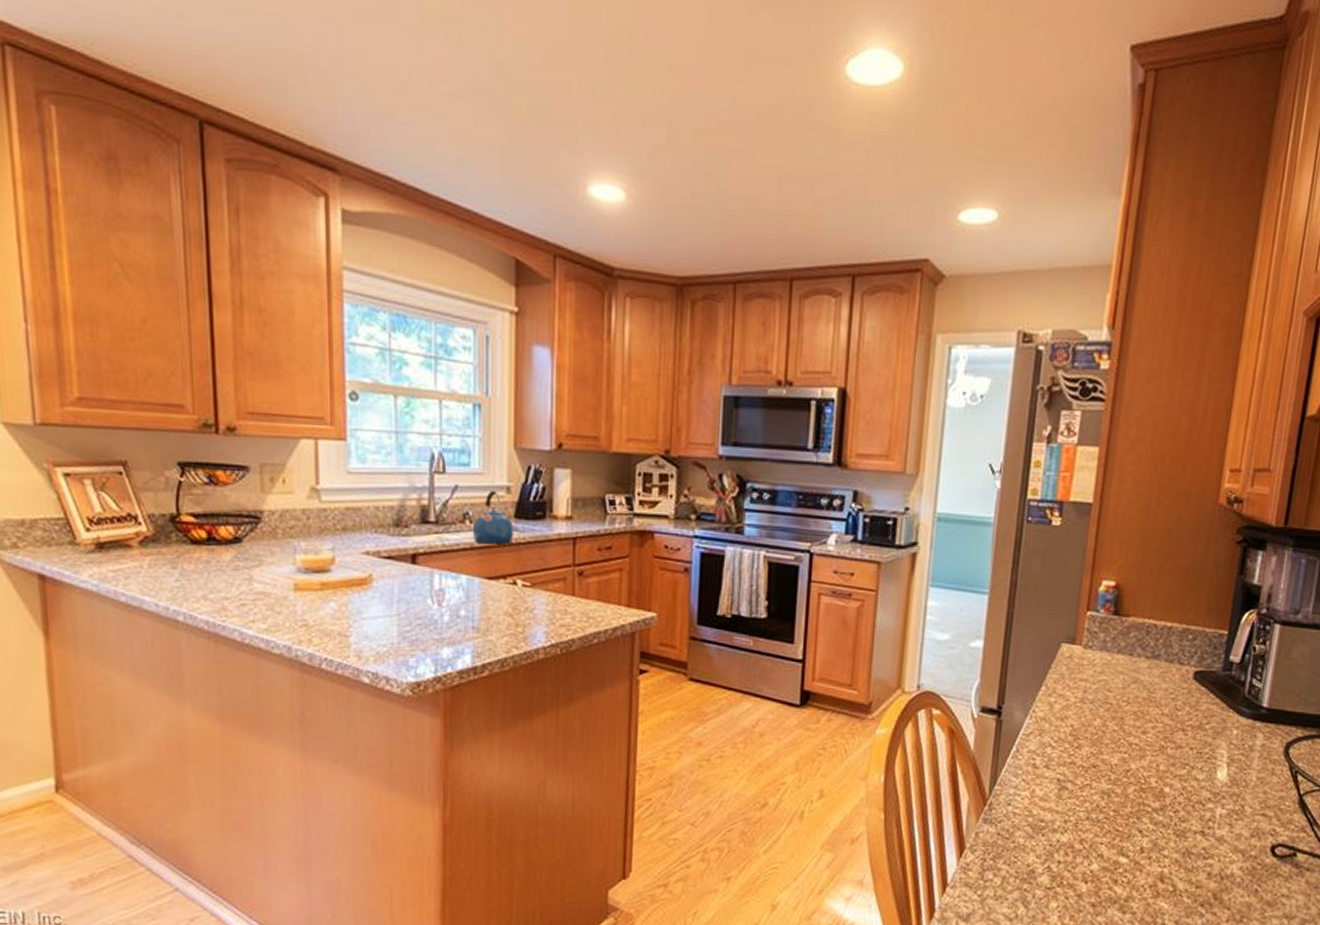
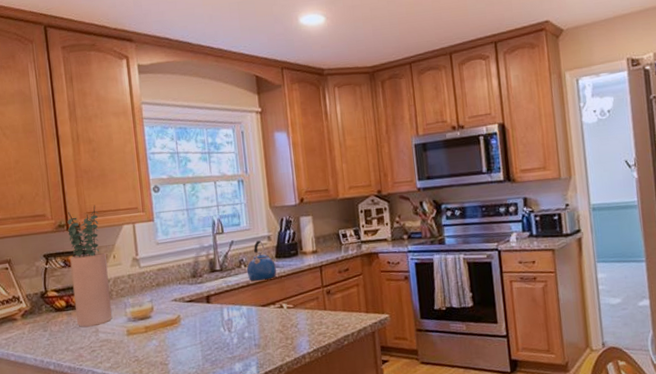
vase: none [216,403,275,572] -> present [67,205,113,328]

